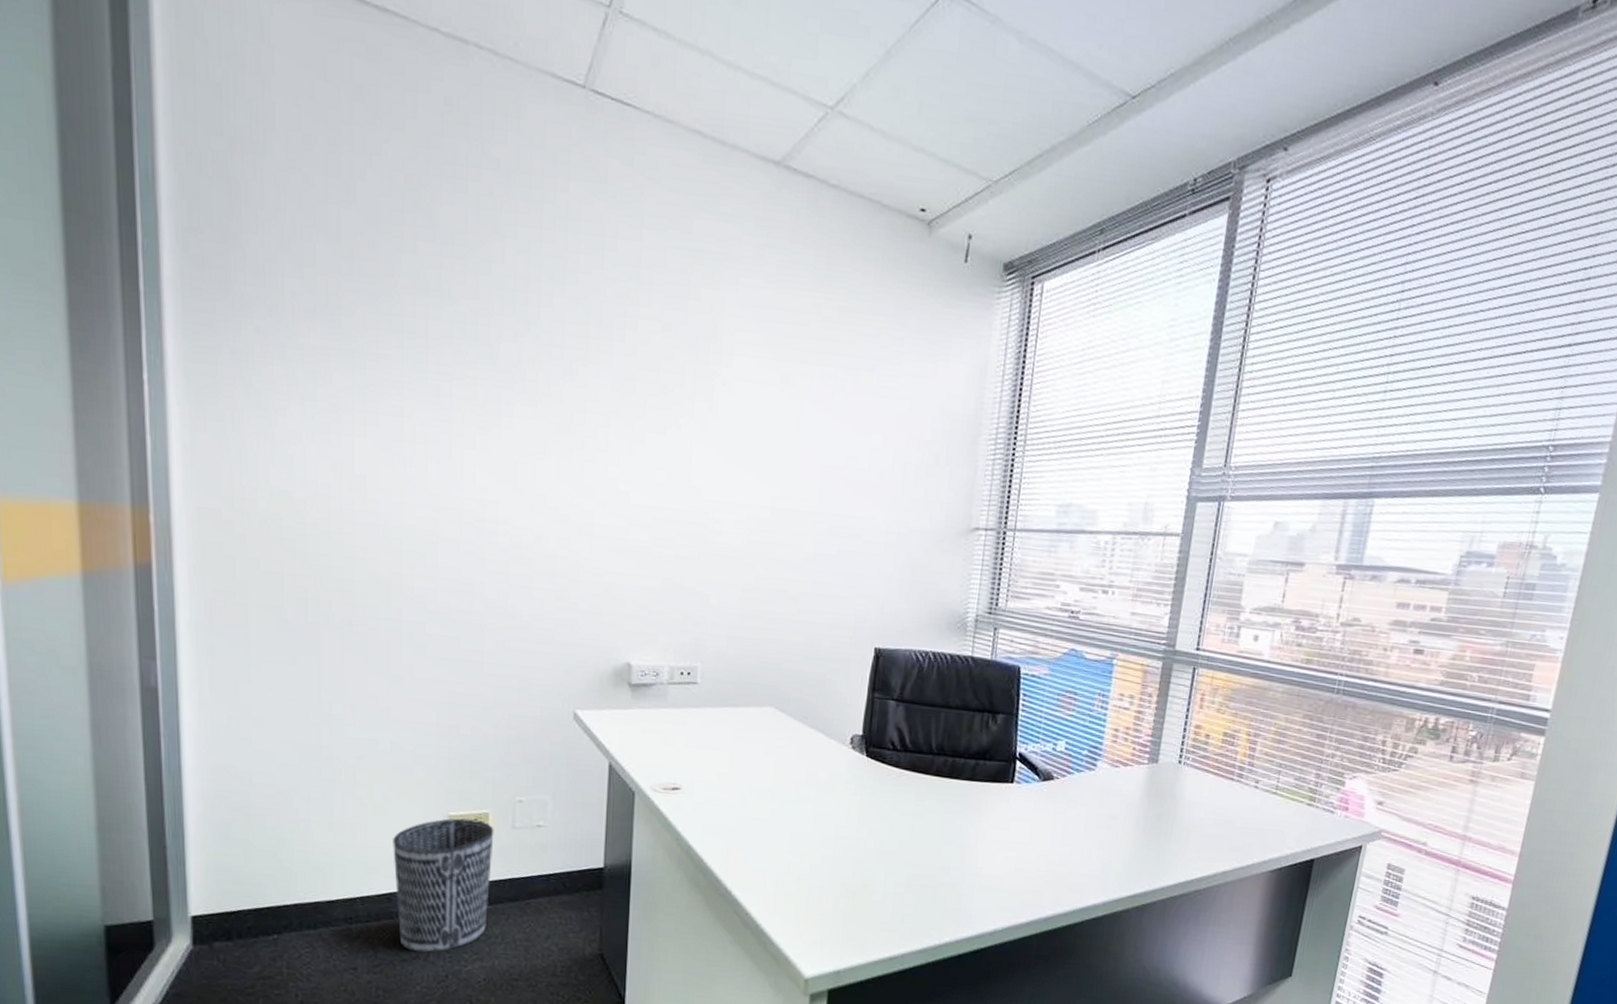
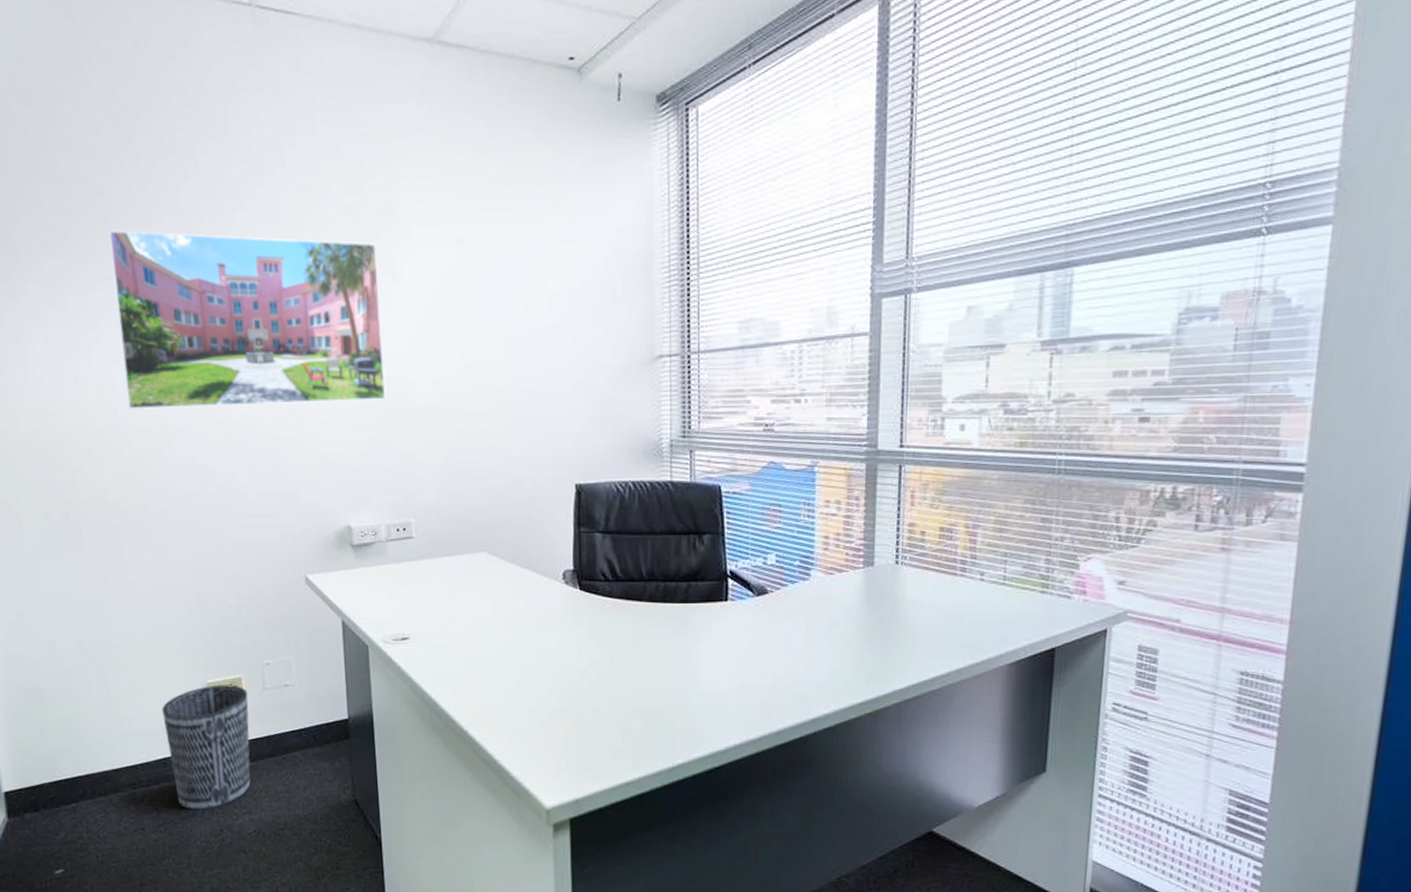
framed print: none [391,305,694,534] -> present [108,230,386,409]

